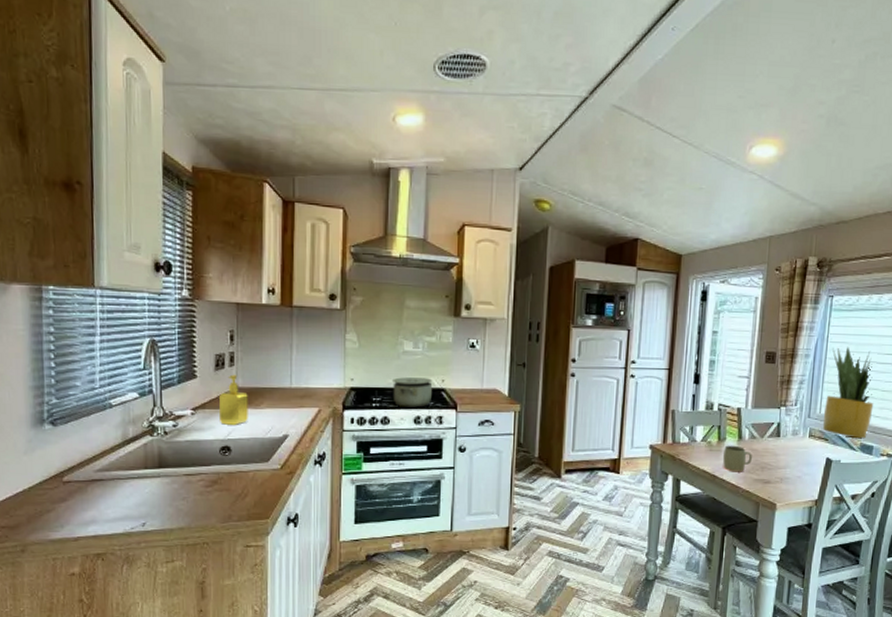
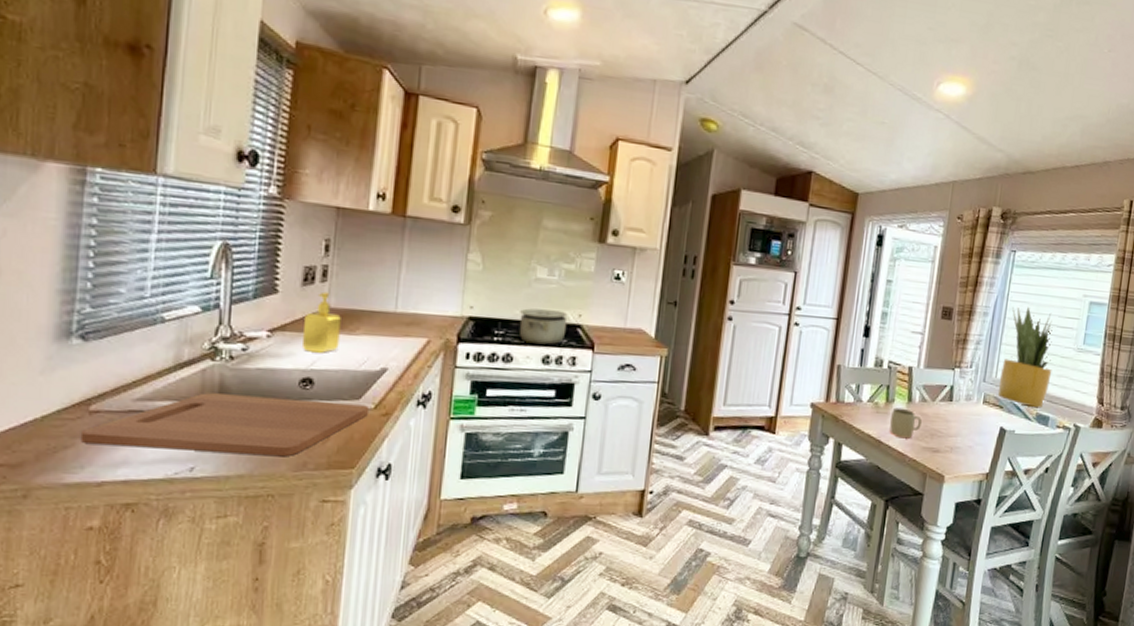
cutting board: none [59,463,276,512] -> present [81,393,368,457]

